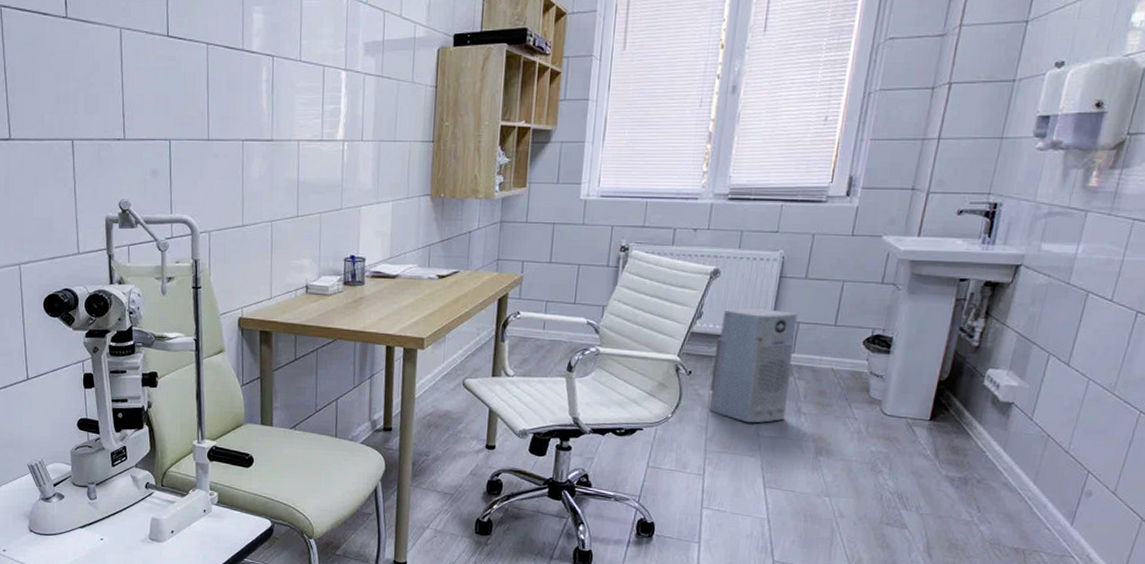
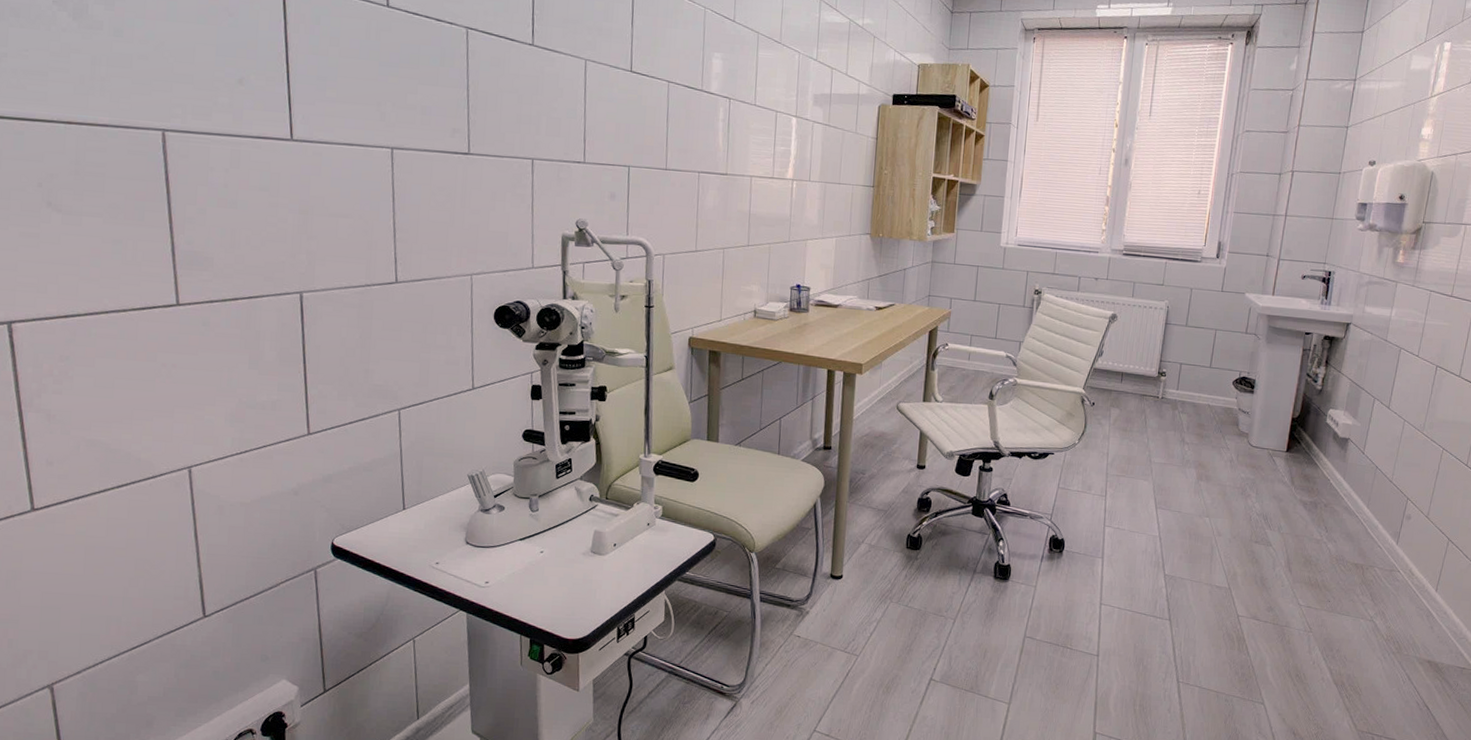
air purifier: present [708,307,798,423] -> none [1109,349,1180,451]

